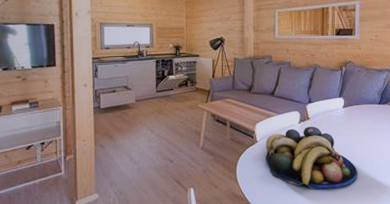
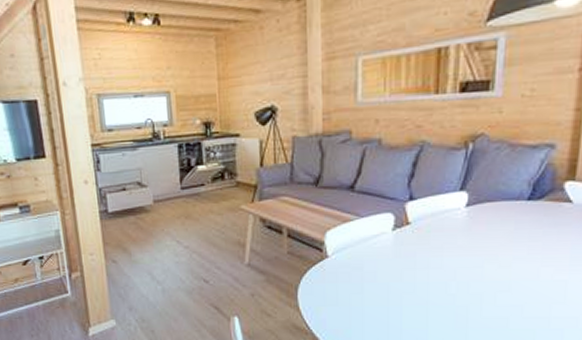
fruit bowl: present [265,126,358,190] -> none [340,235,485,323]

